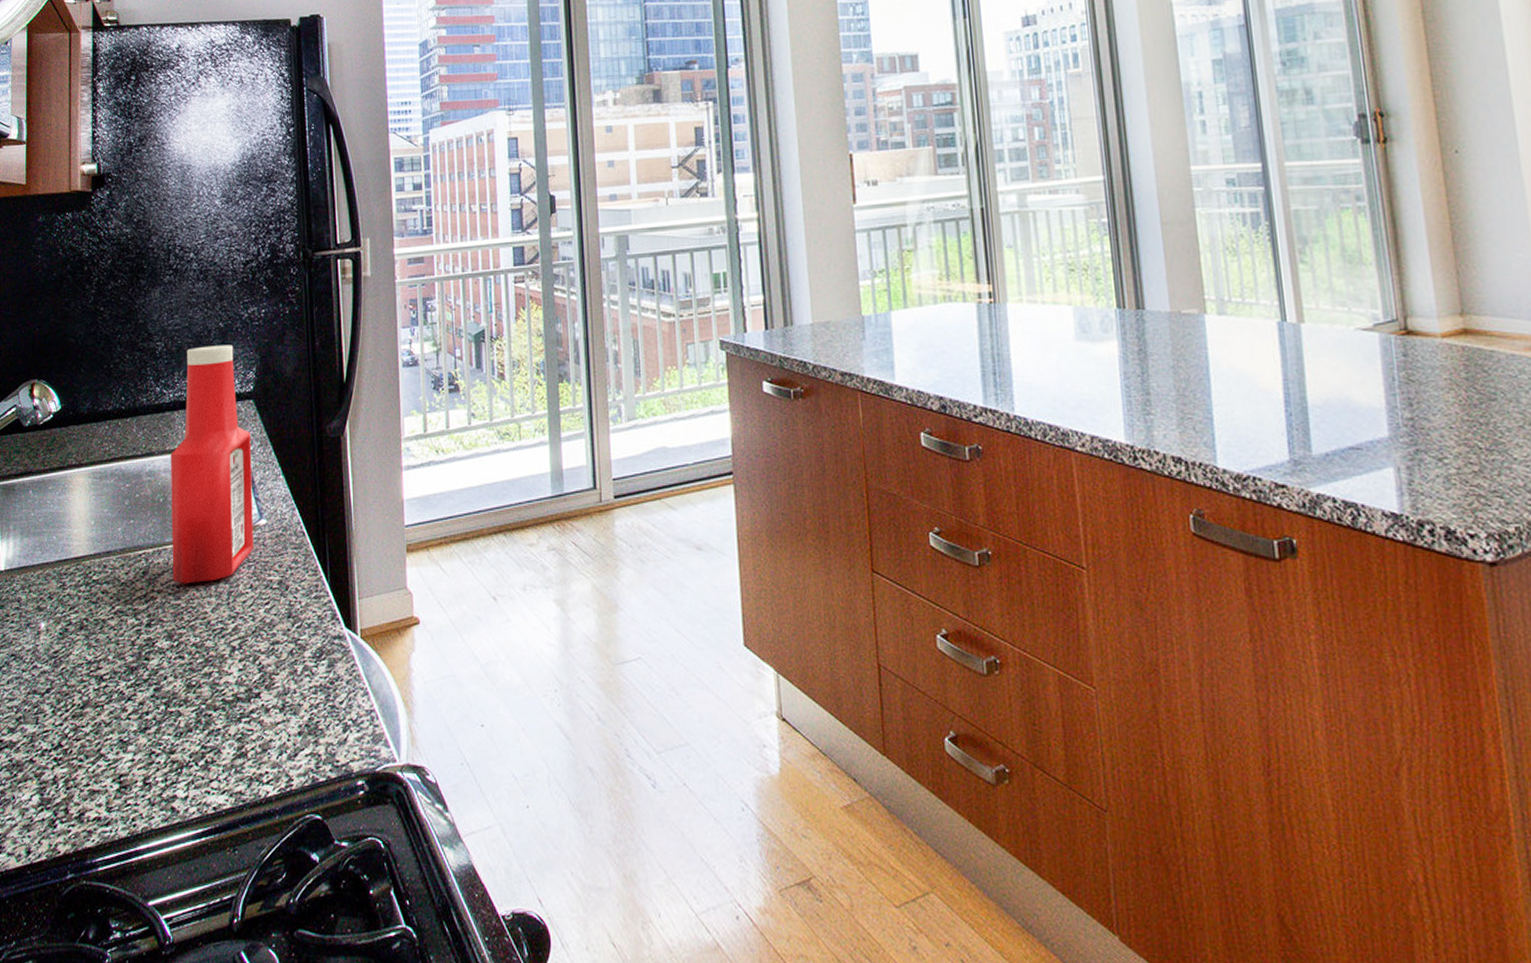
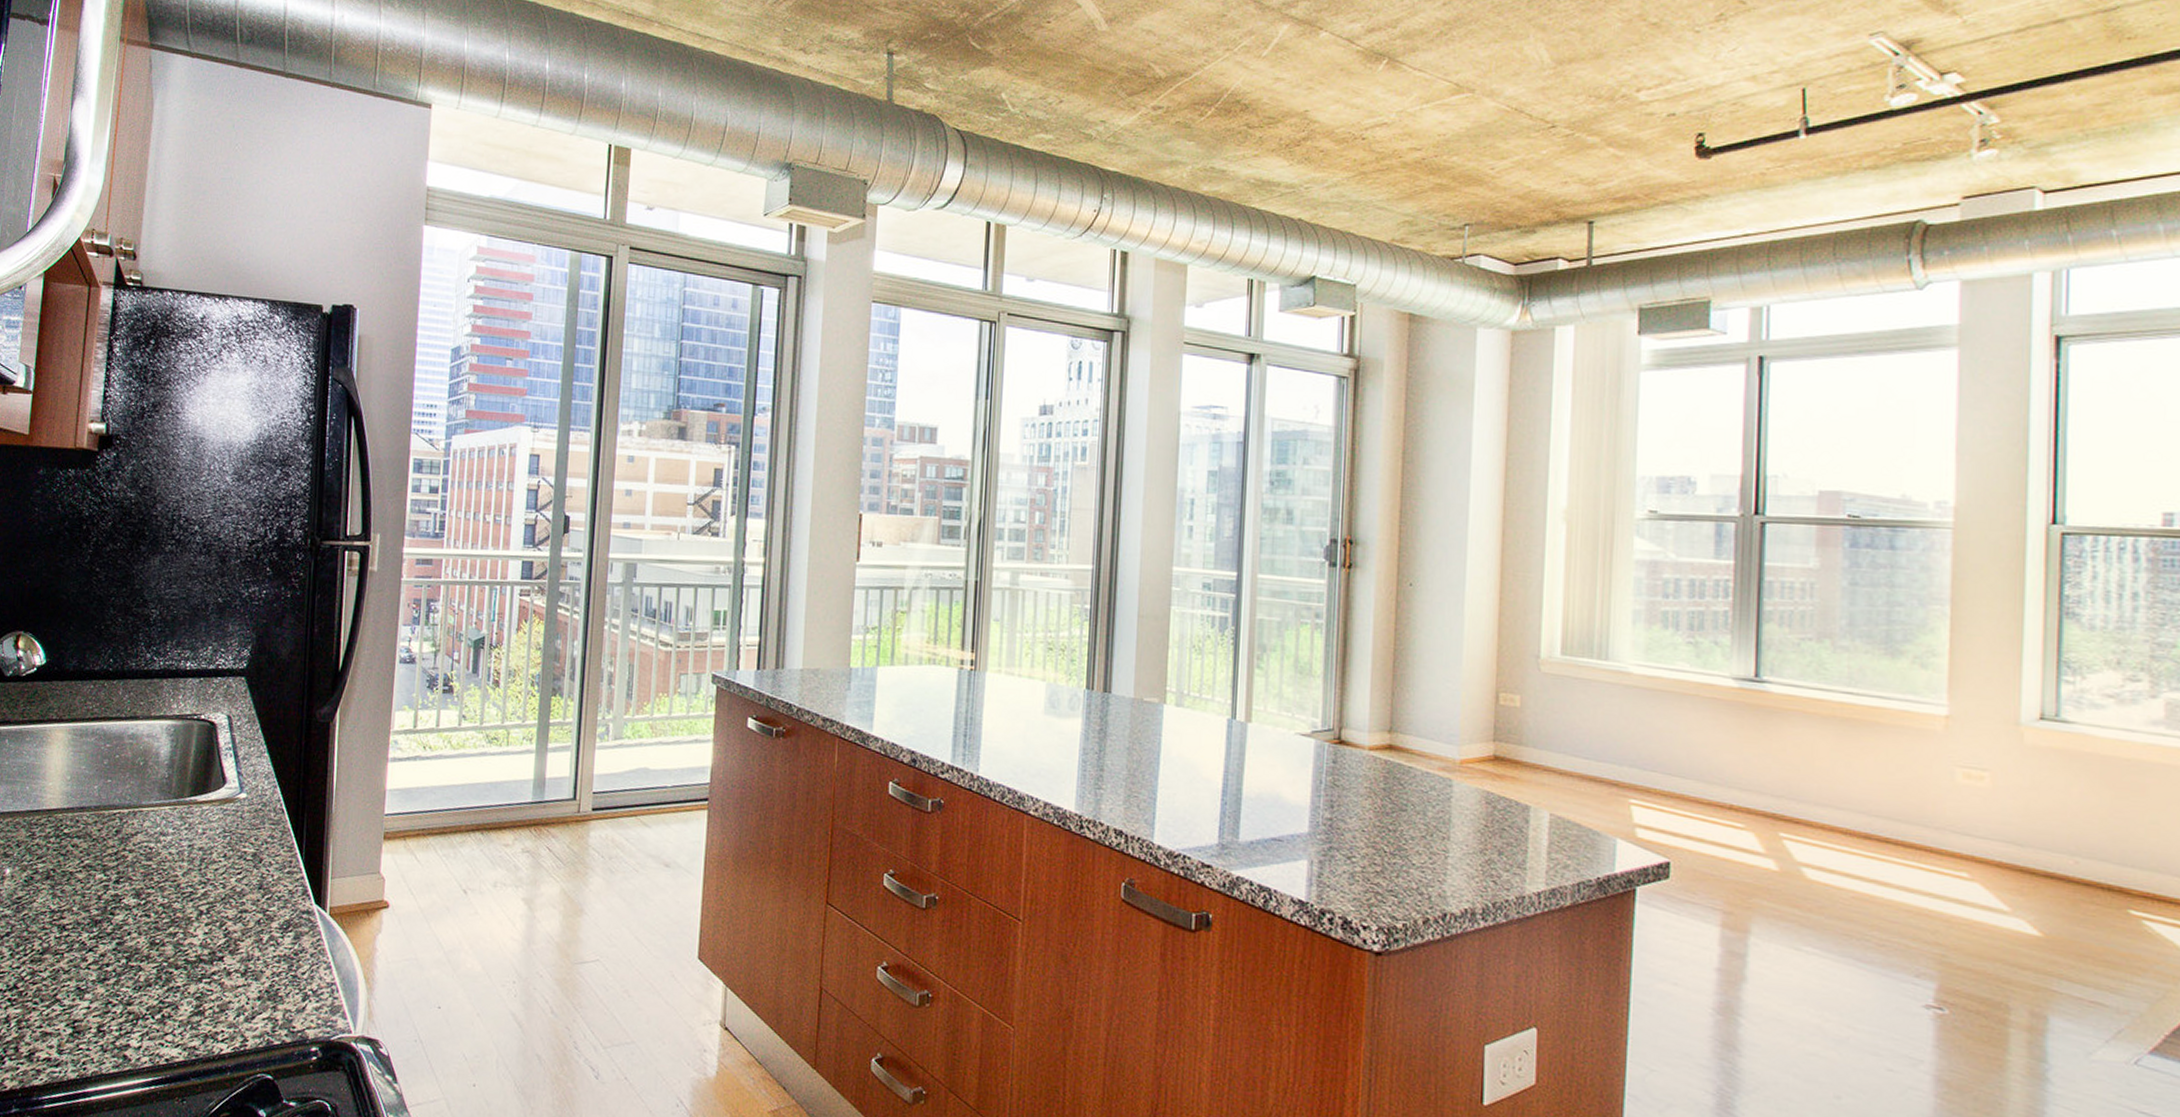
ketchup bottle: present [171,345,253,584] -> none [145,619,240,847]

